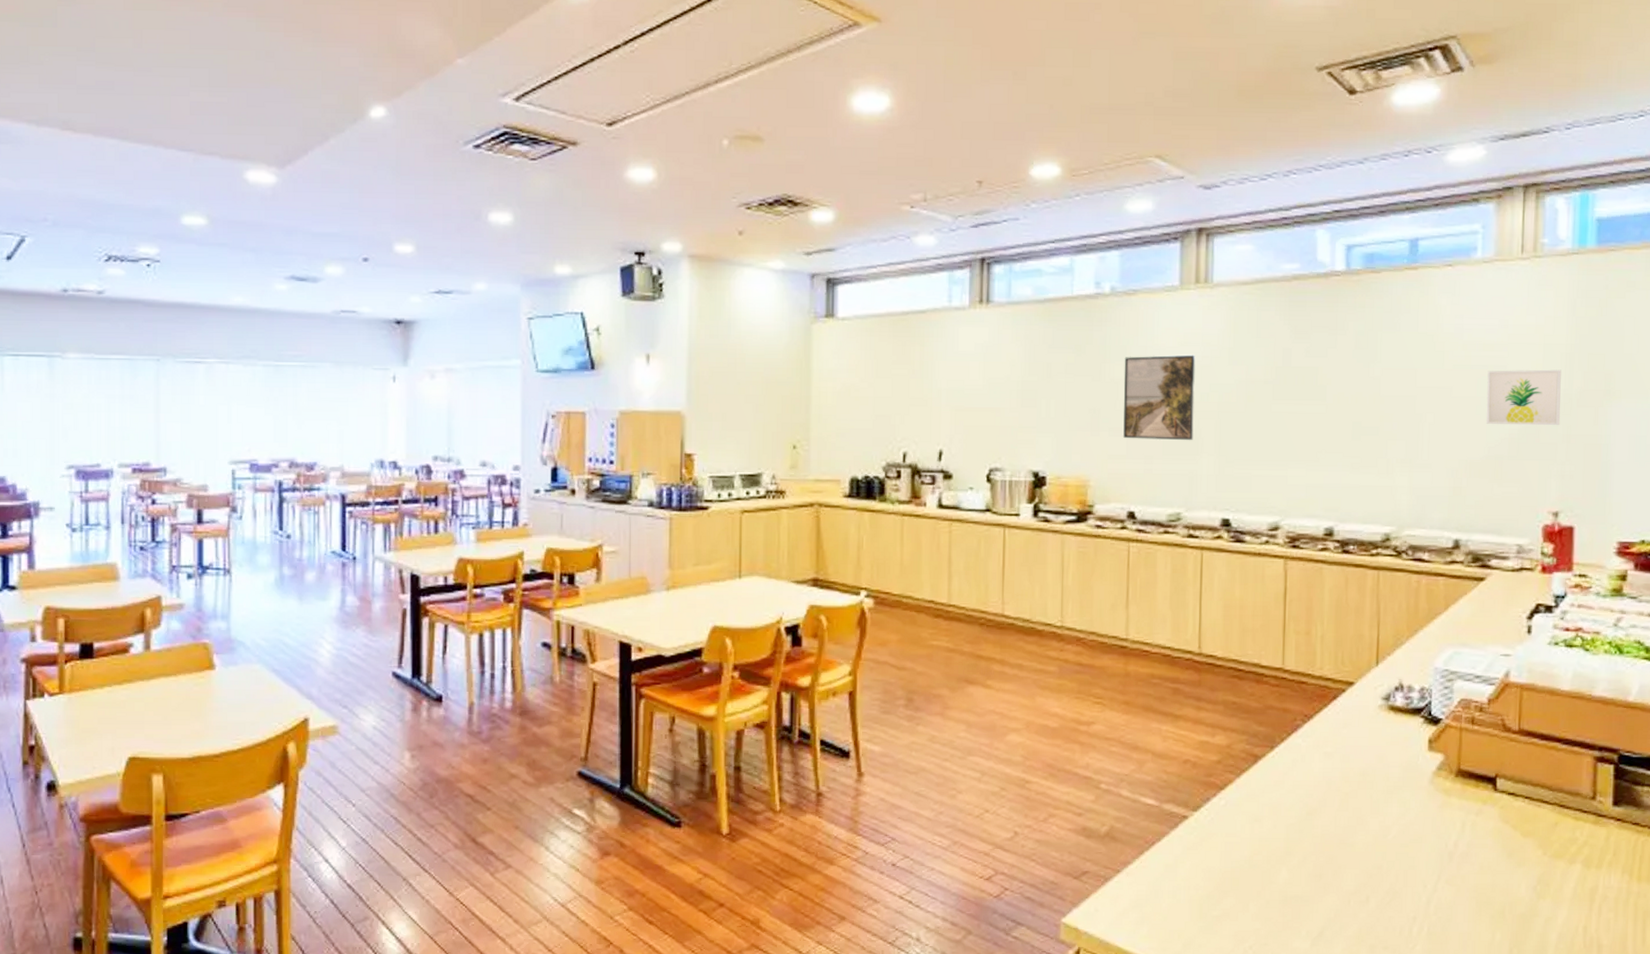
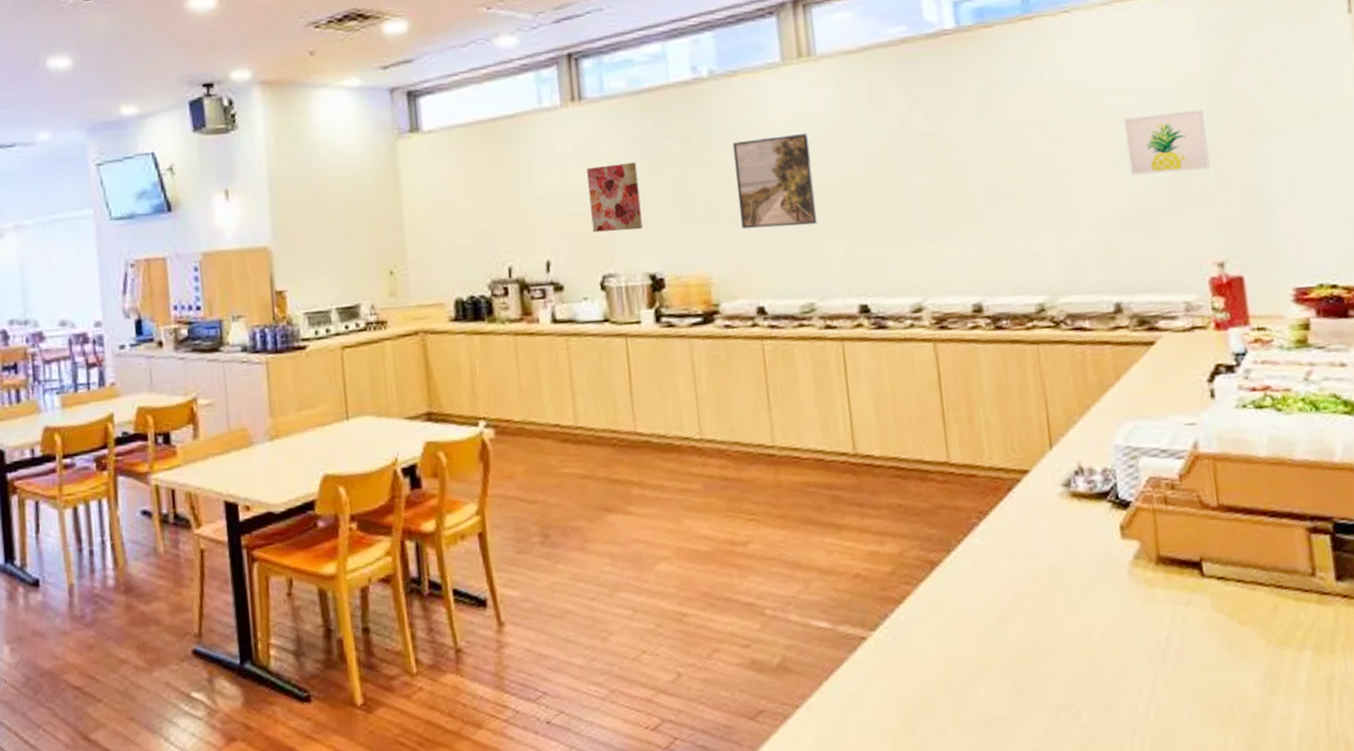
wall art: none [985,366,1033,430] -> present [587,161,643,232]

